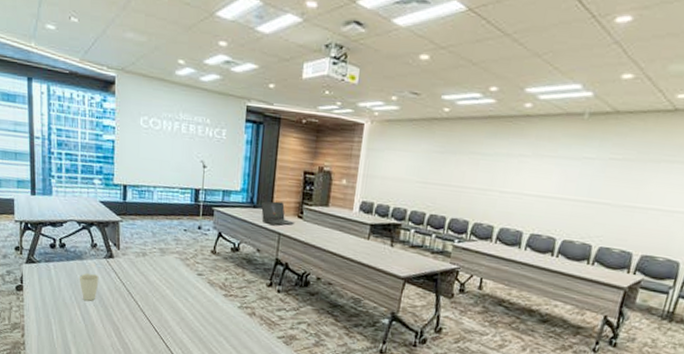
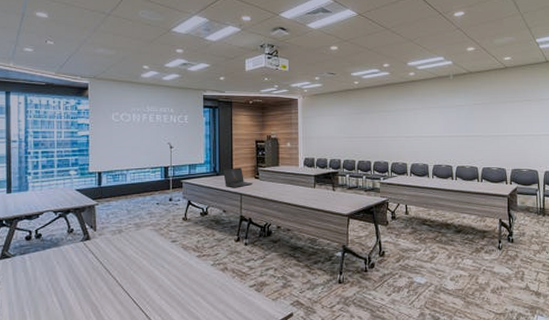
cup: present [79,272,99,301] -> none [55,258,76,286]

